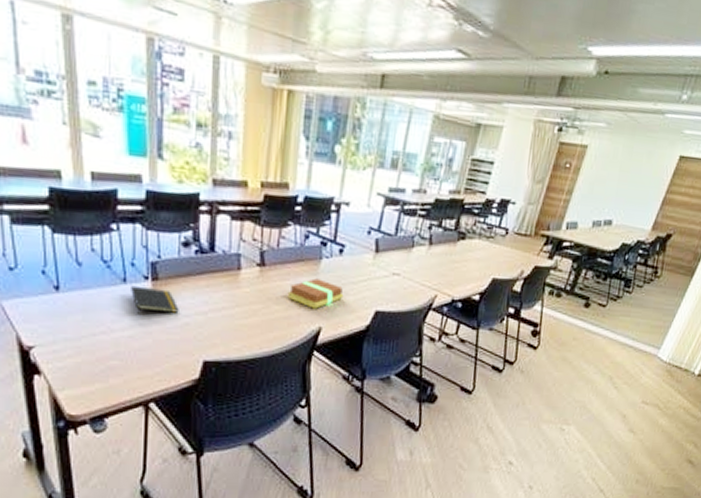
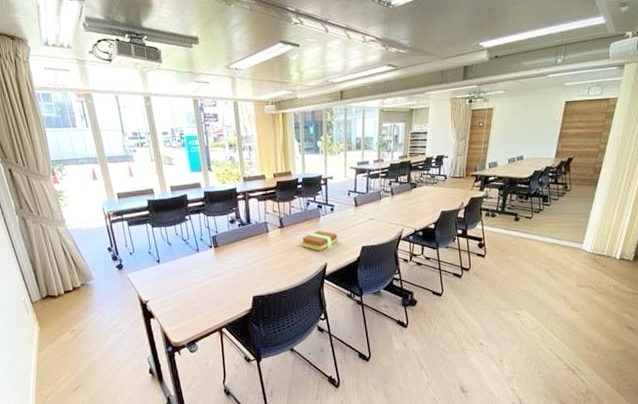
notepad: present [131,285,179,316] -> none [202,252,233,272]

